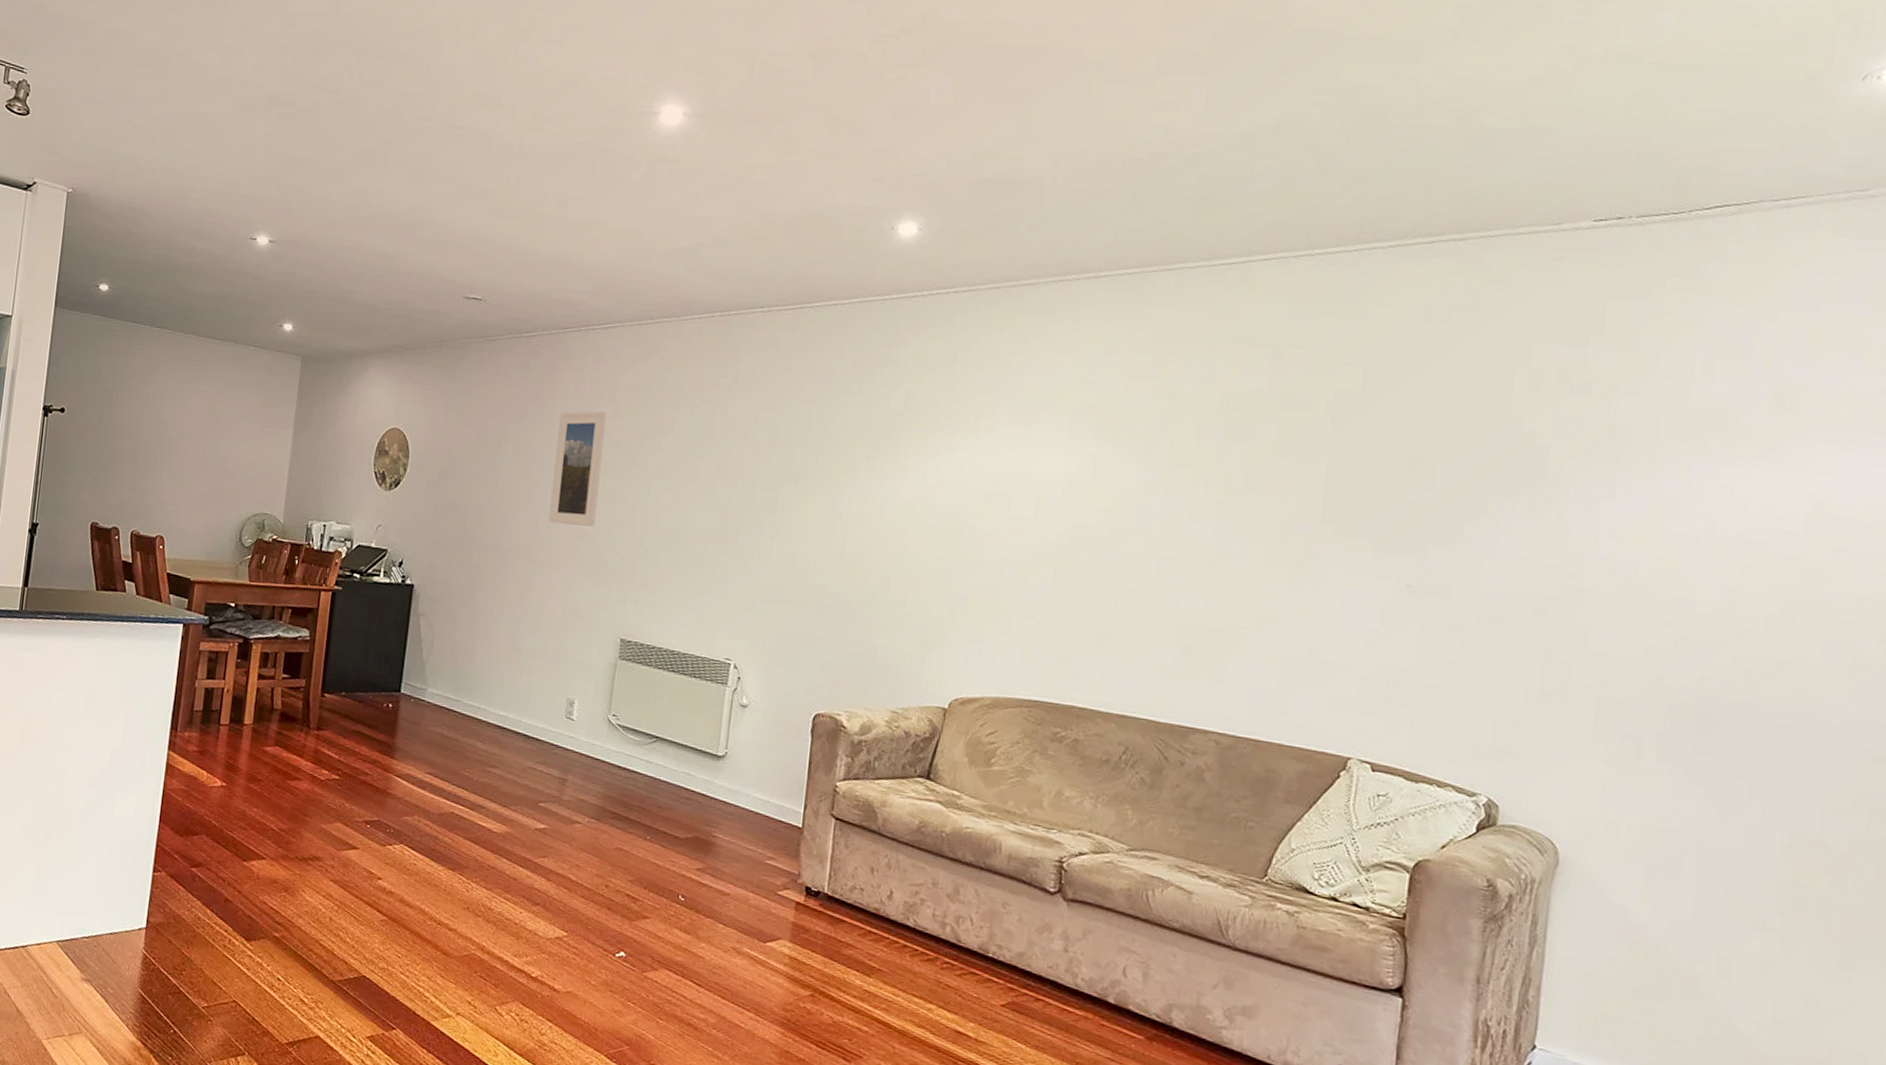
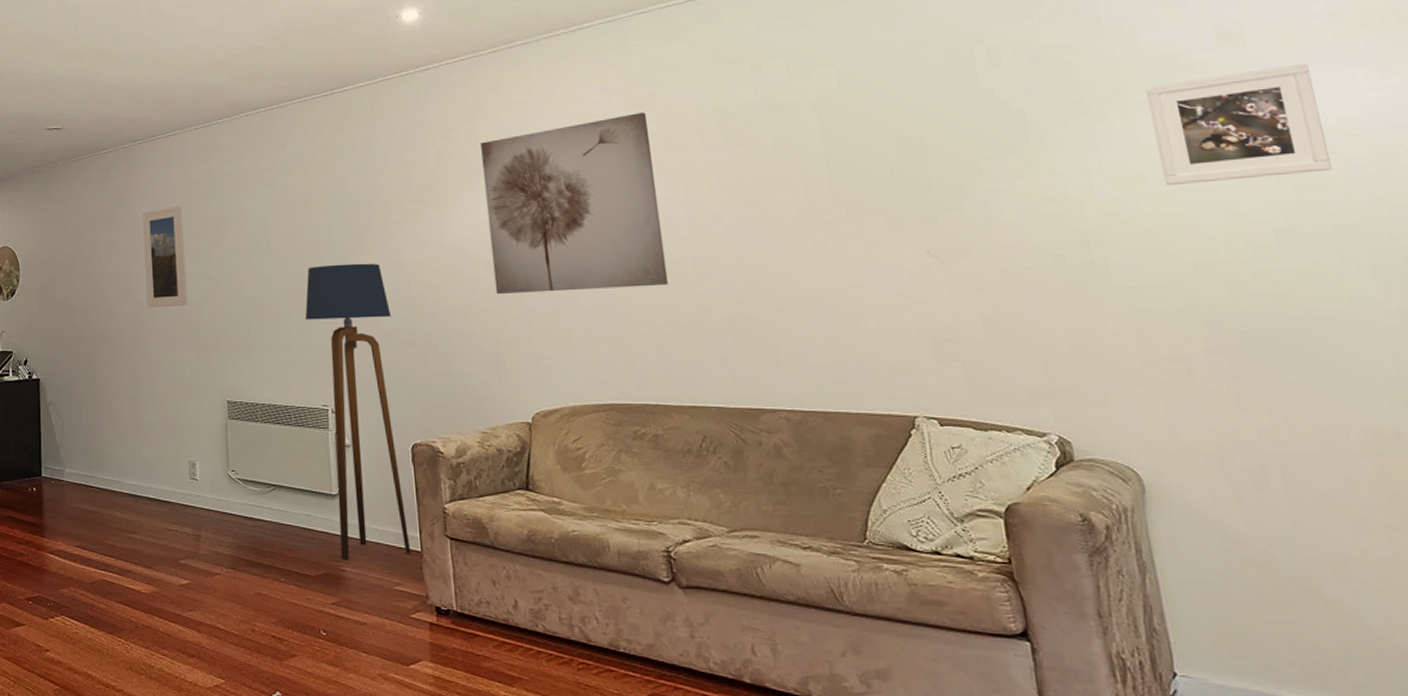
floor lamp: none [715,503,820,829] -> present [305,263,411,560]
wall art: none [938,384,1146,581] -> present [480,112,669,294]
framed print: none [1672,441,1855,562] -> present [1145,63,1332,185]

